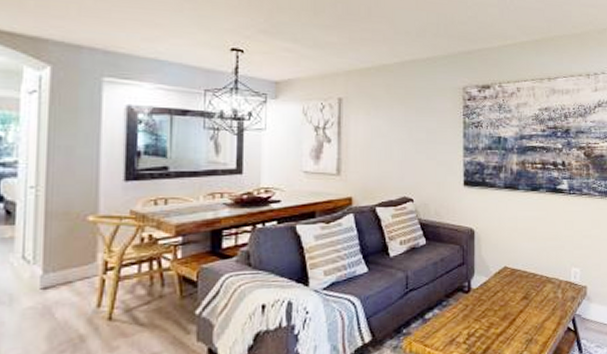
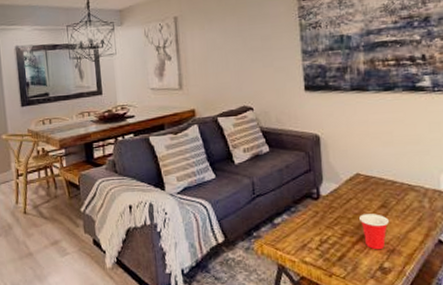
cup: none [504,305,529,340] -> present [359,214,389,250]

